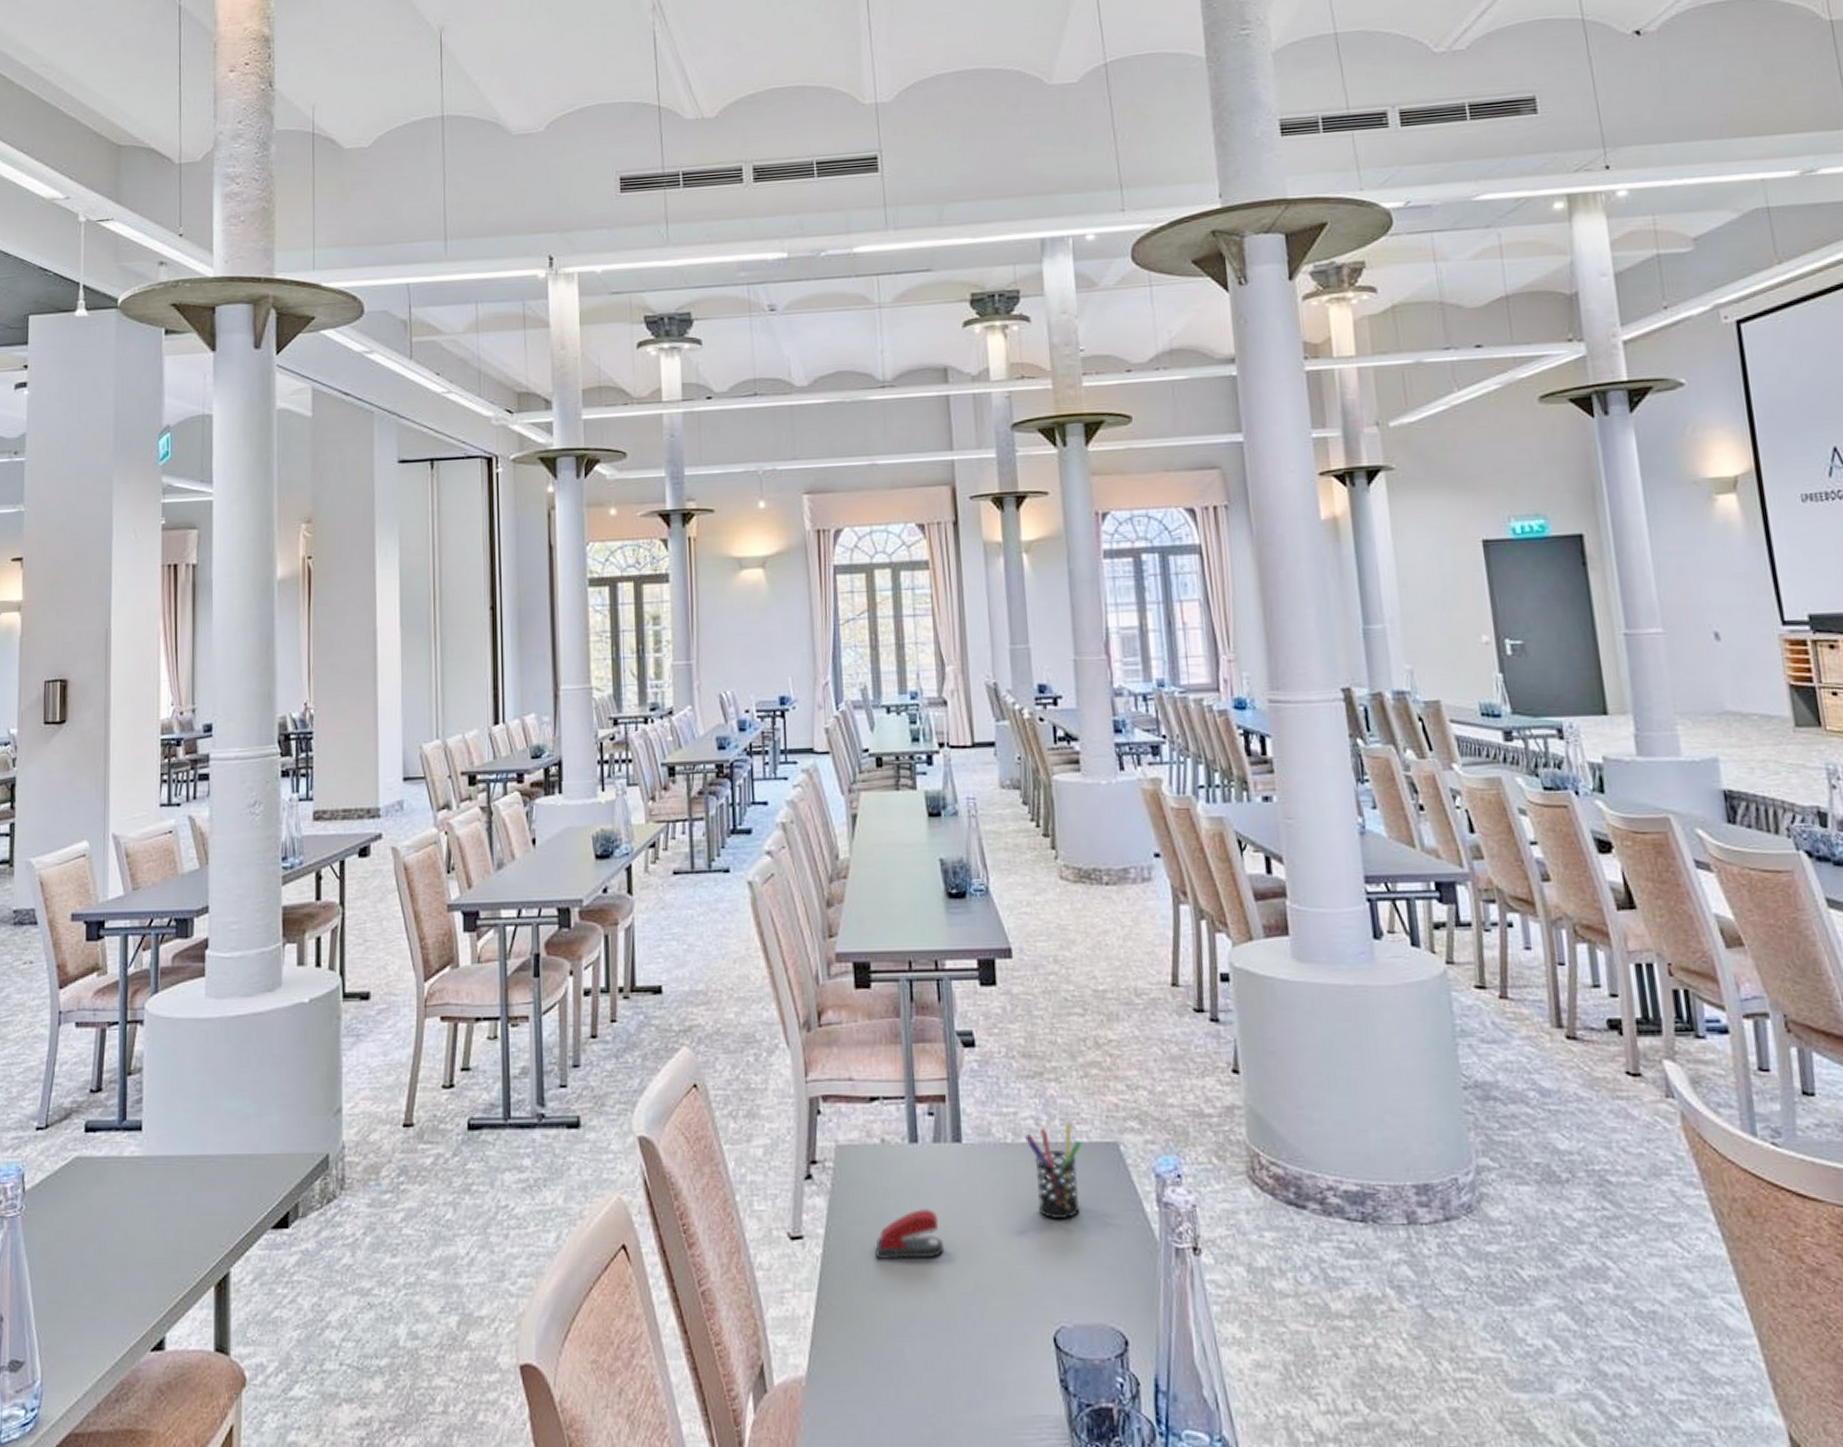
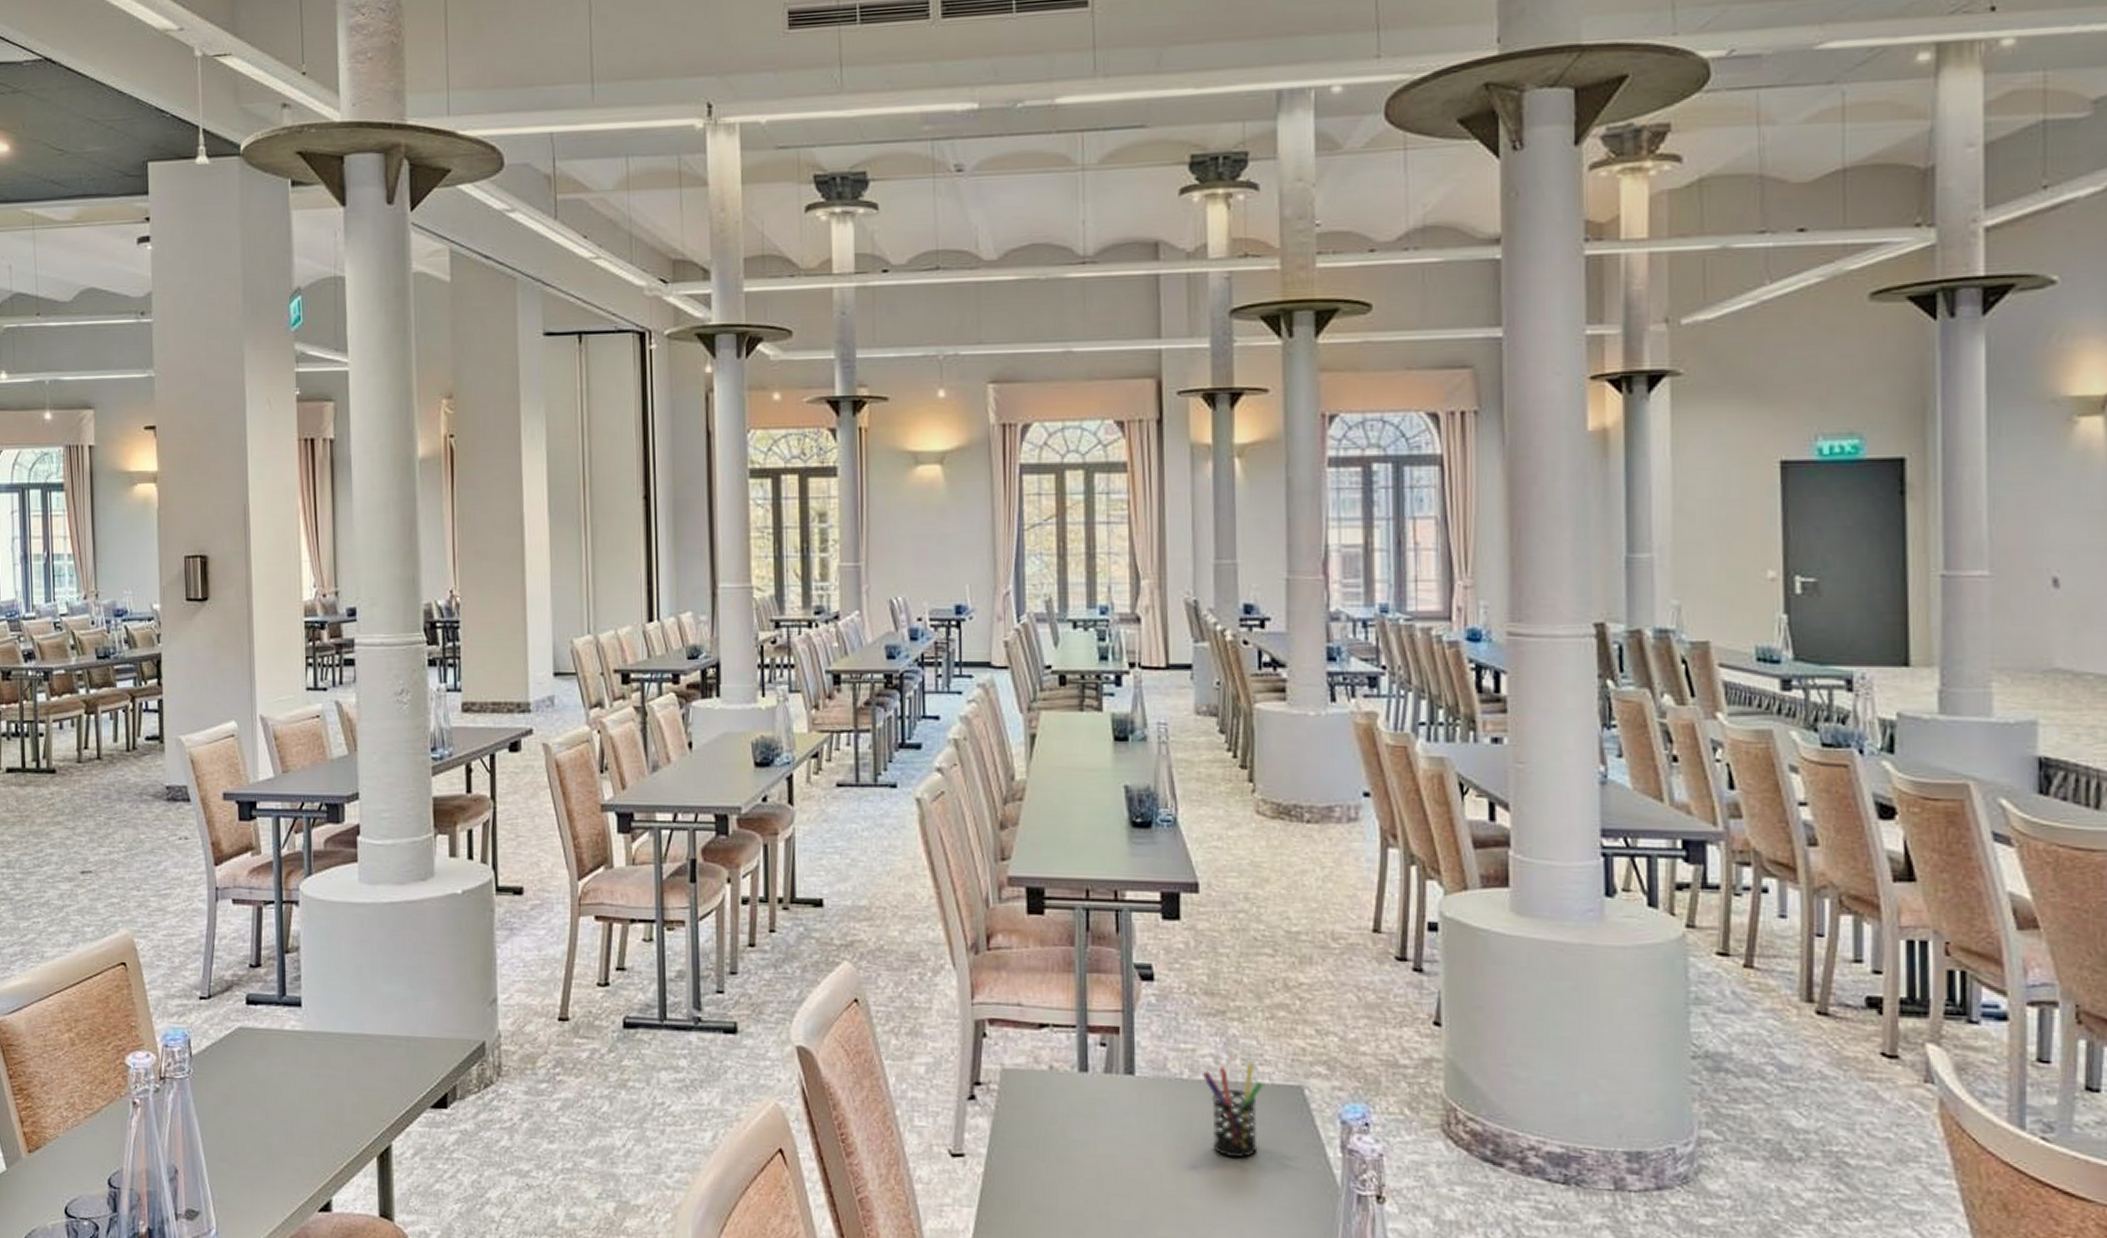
stapler: present [875,1209,943,1261] -> none [1039,1137,1110,1185]

